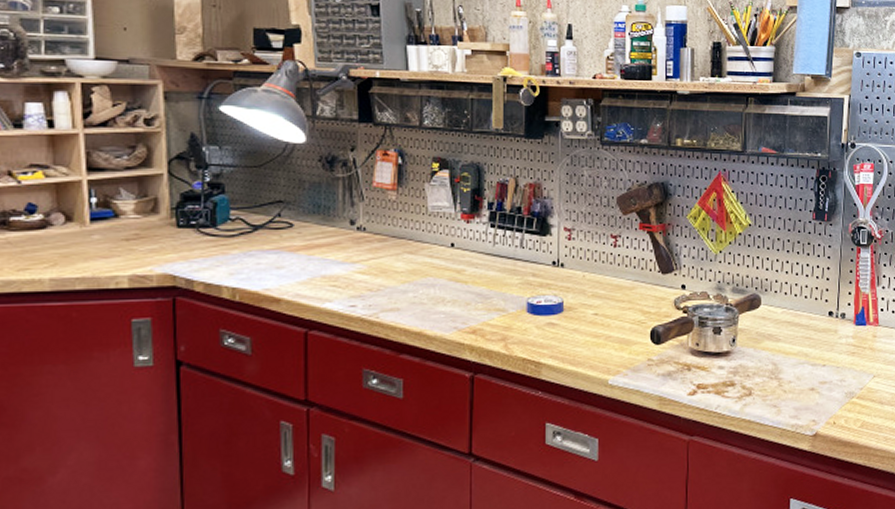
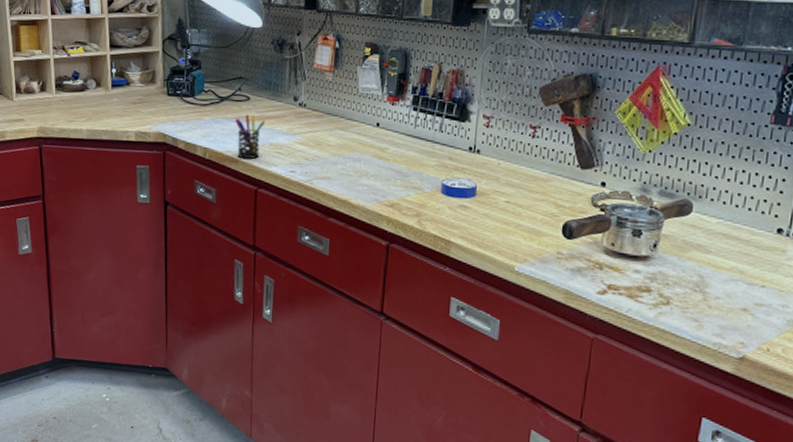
pen holder: none [275,243,314,296] -> present [235,114,265,159]

